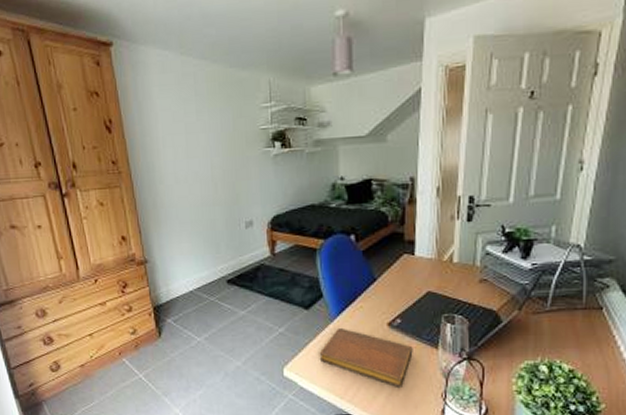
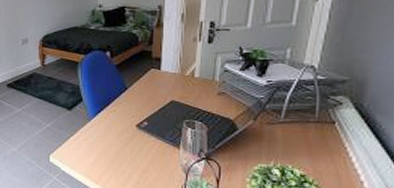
notebook: present [319,327,413,387] -> none [78,126,158,178]

